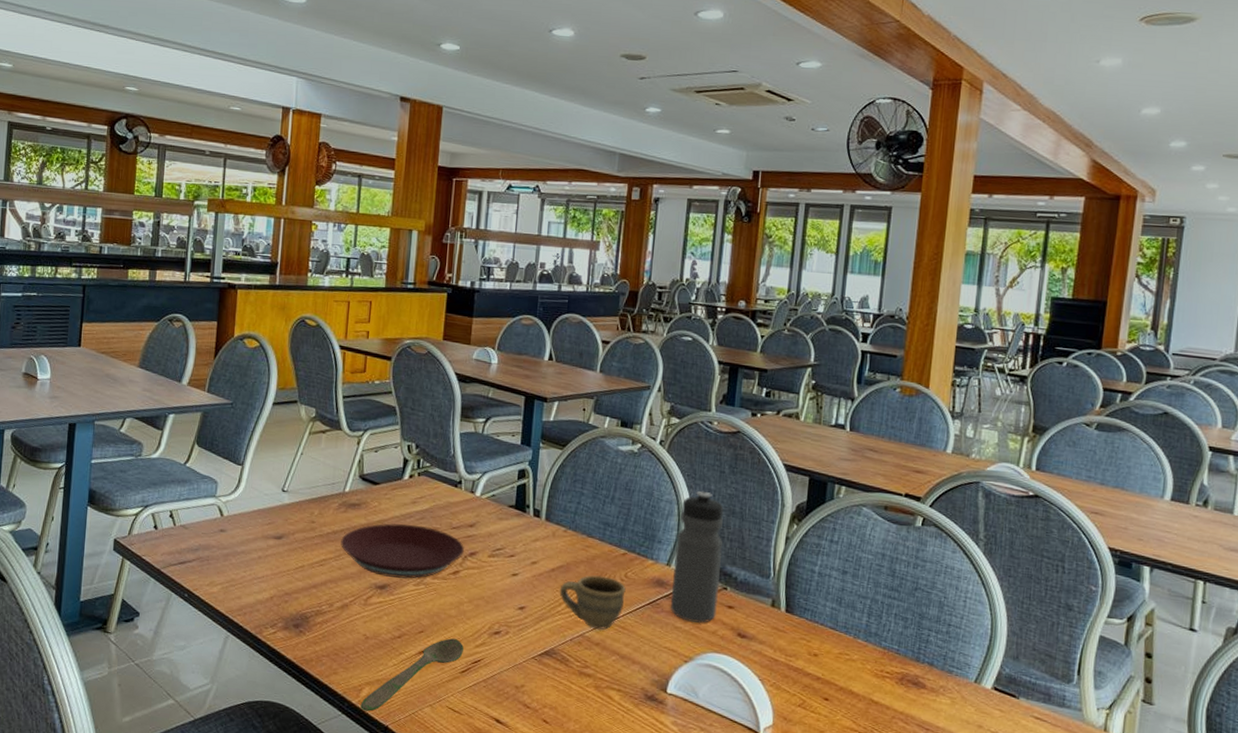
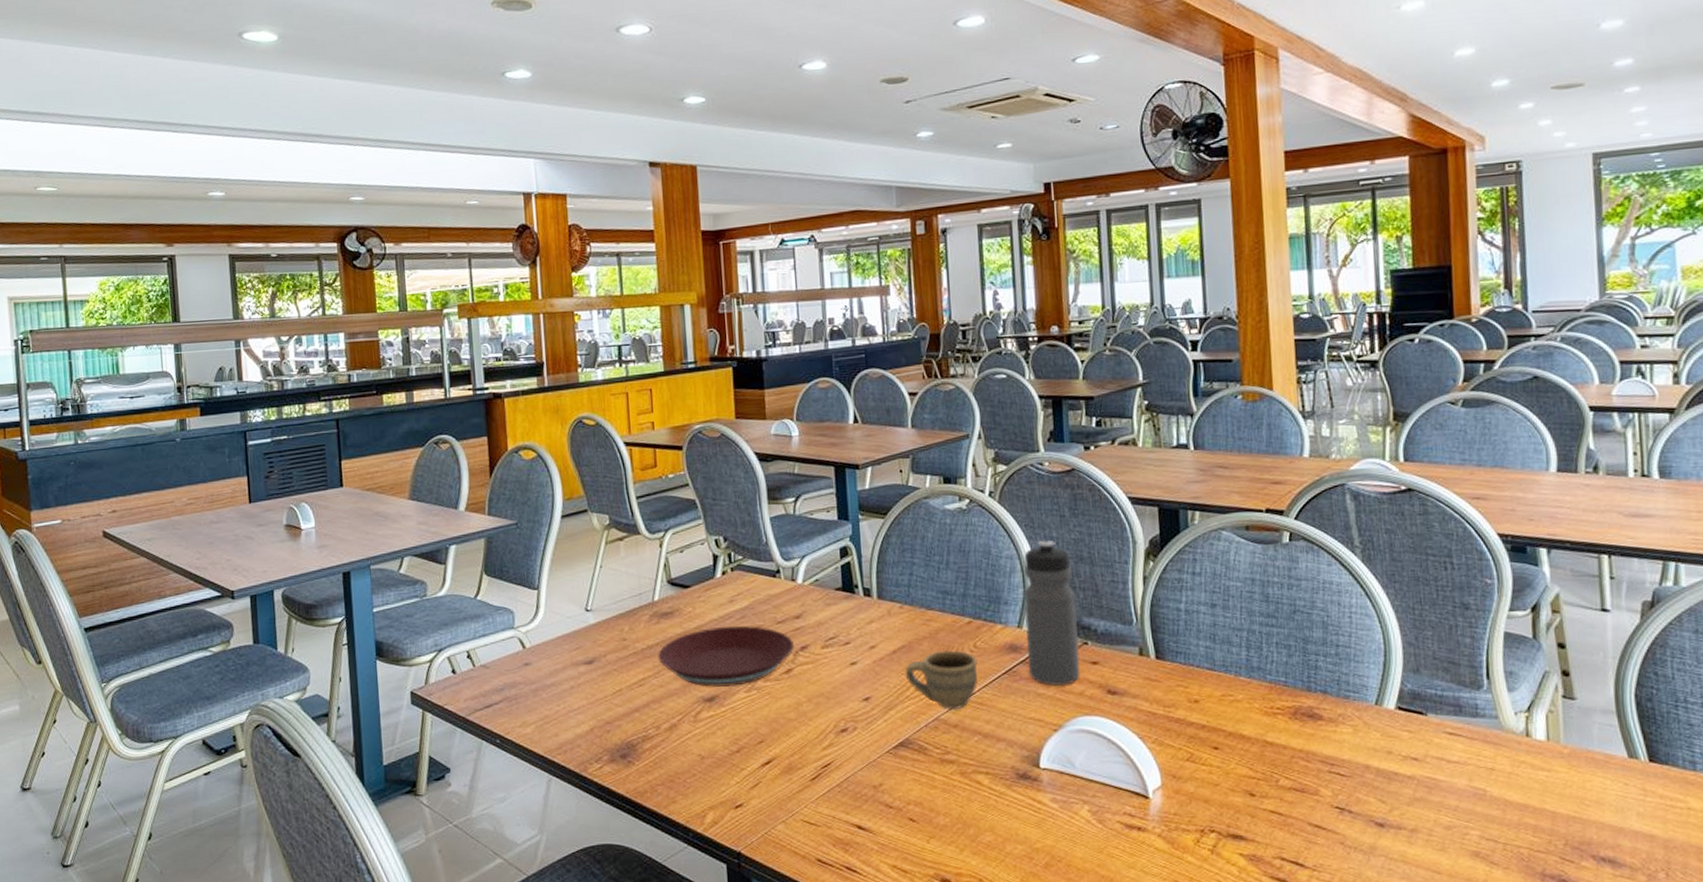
spoon: present [360,638,464,712] -> none [707,744,810,839]

